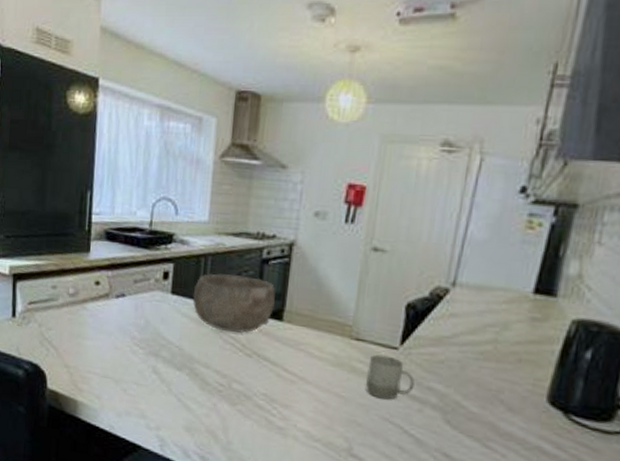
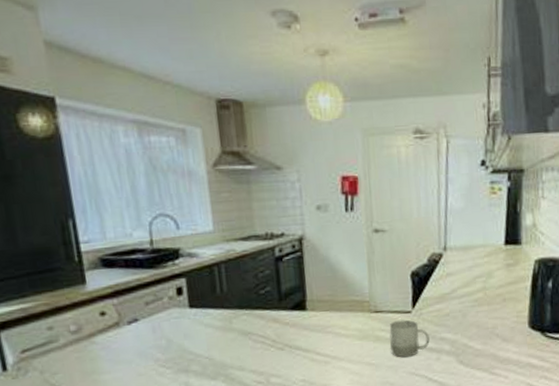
bowl: present [193,273,276,333] -> none [212,275,297,332]

